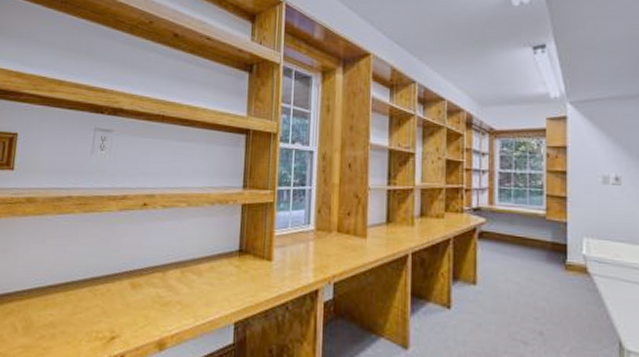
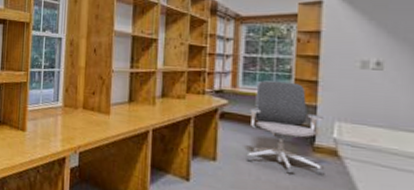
office chair: none [505,197,577,295] -> present [246,80,325,175]

